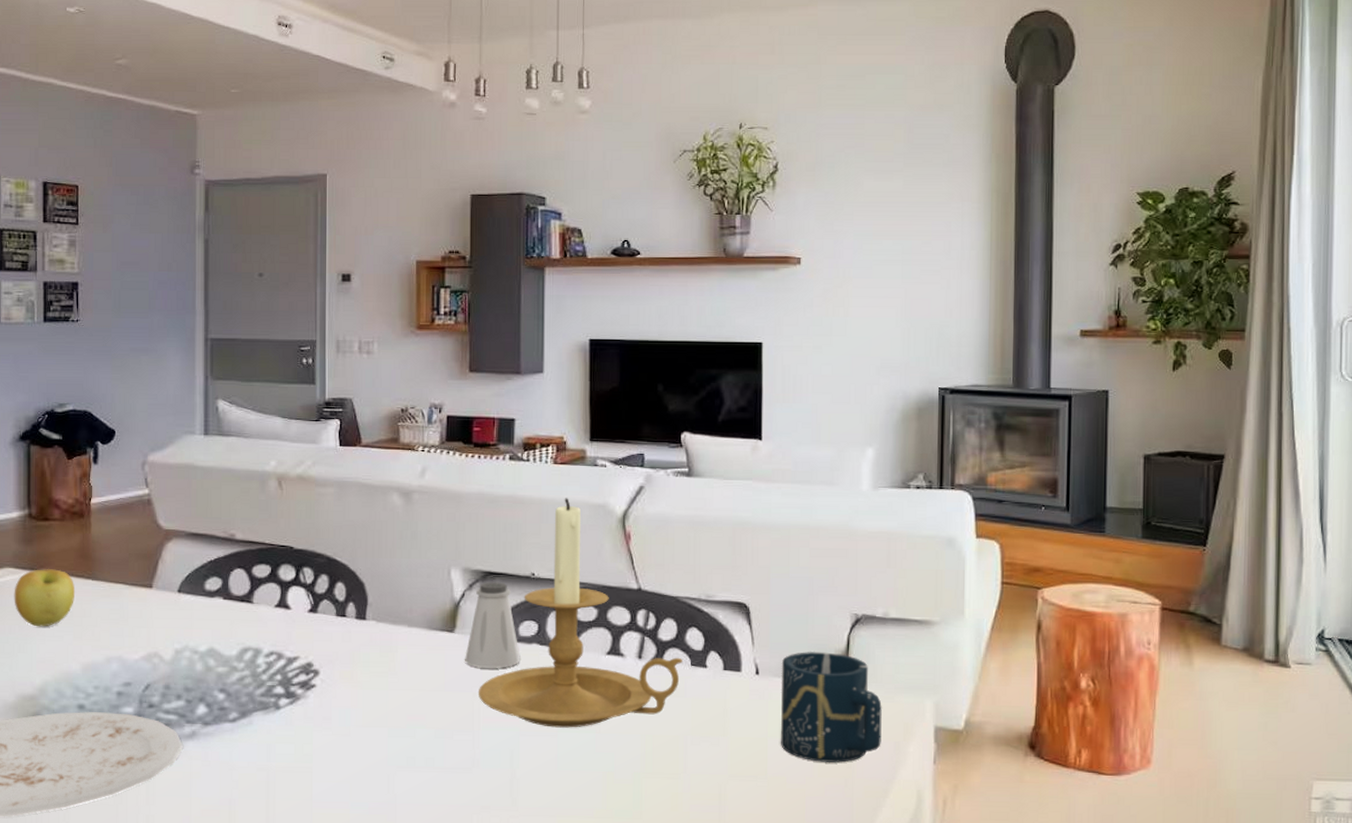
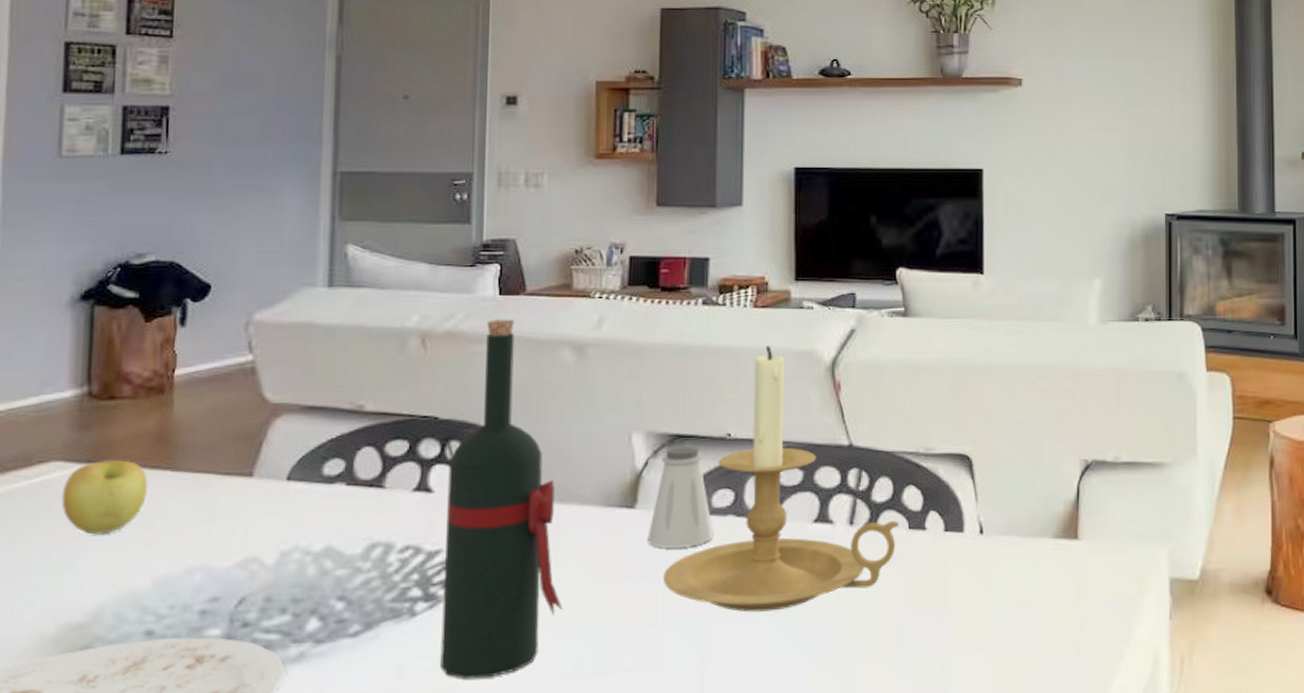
wine bottle: none [300,466,396,764] -> present [440,319,563,679]
cup: present [781,652,882,763] -> none [1008,504,1115,628]

